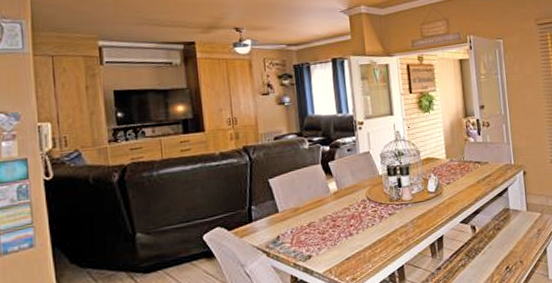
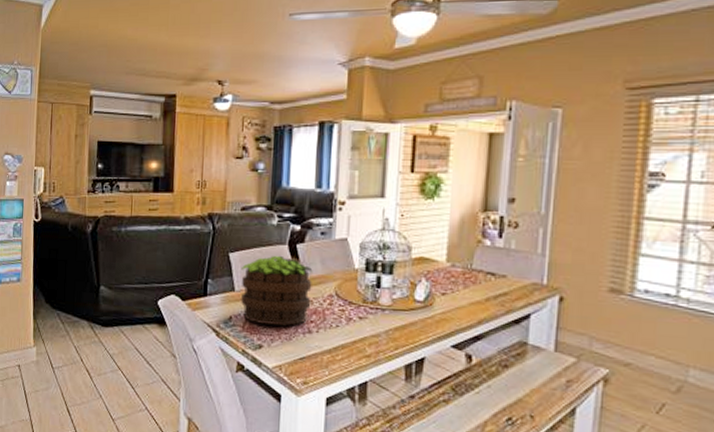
potted plant: none [282,174,349,237] -> present [241,255,313,326]

